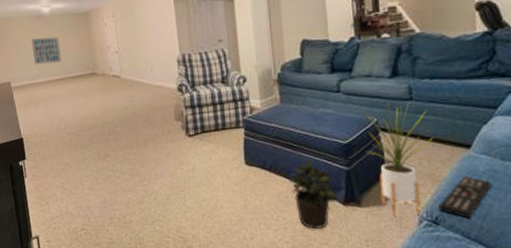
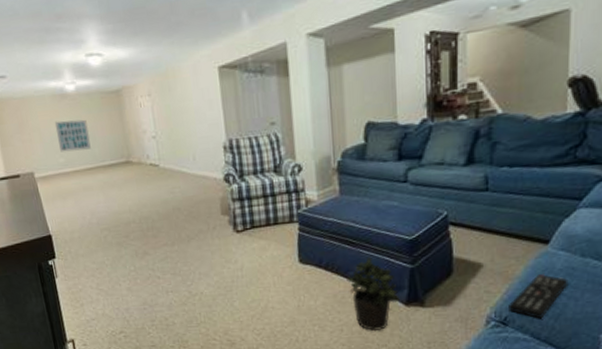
house plant: present [363,102,433,216] -> none [432,193,508,317]

